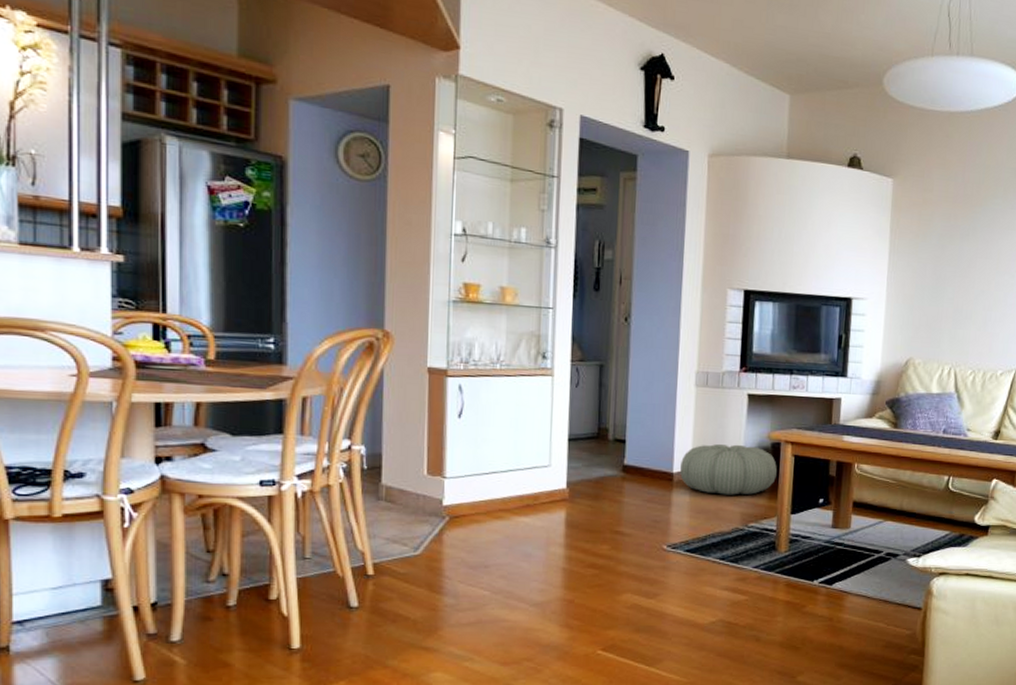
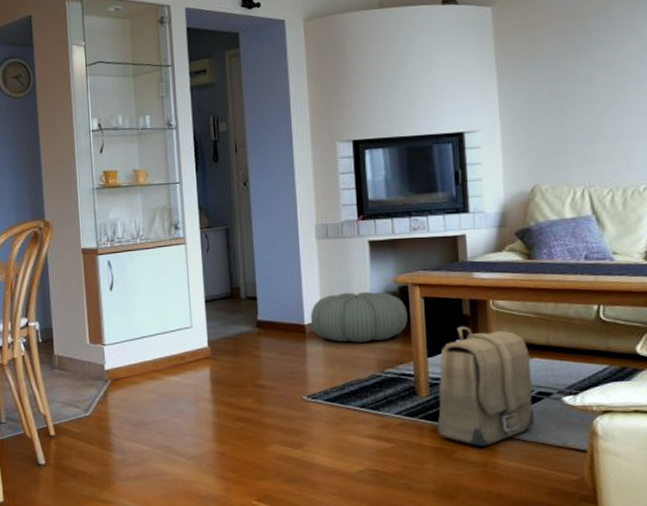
backpack: none [791,486,884,602] -> present [437,326,534,447]

